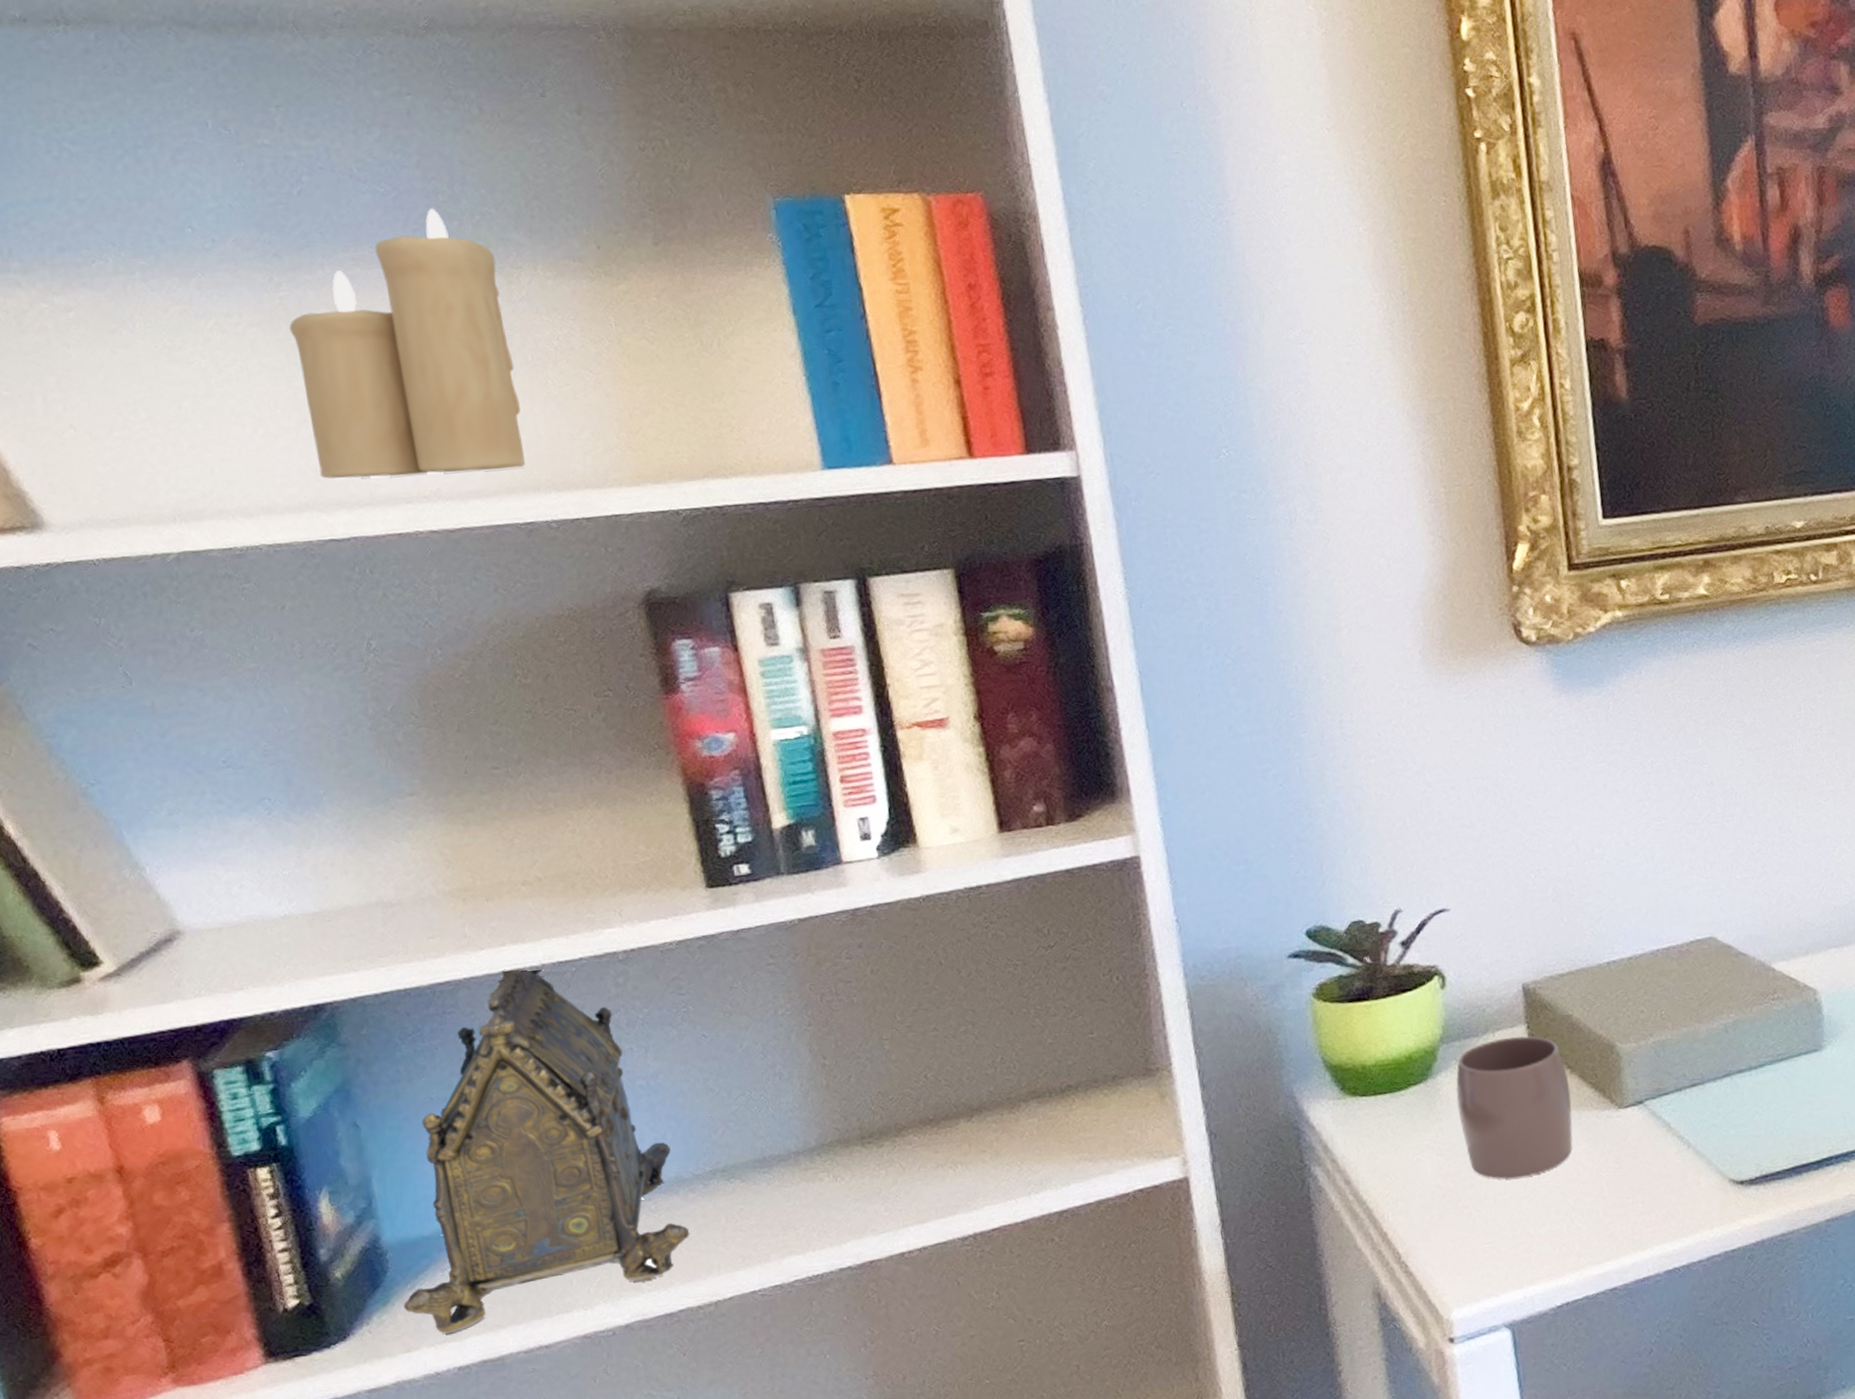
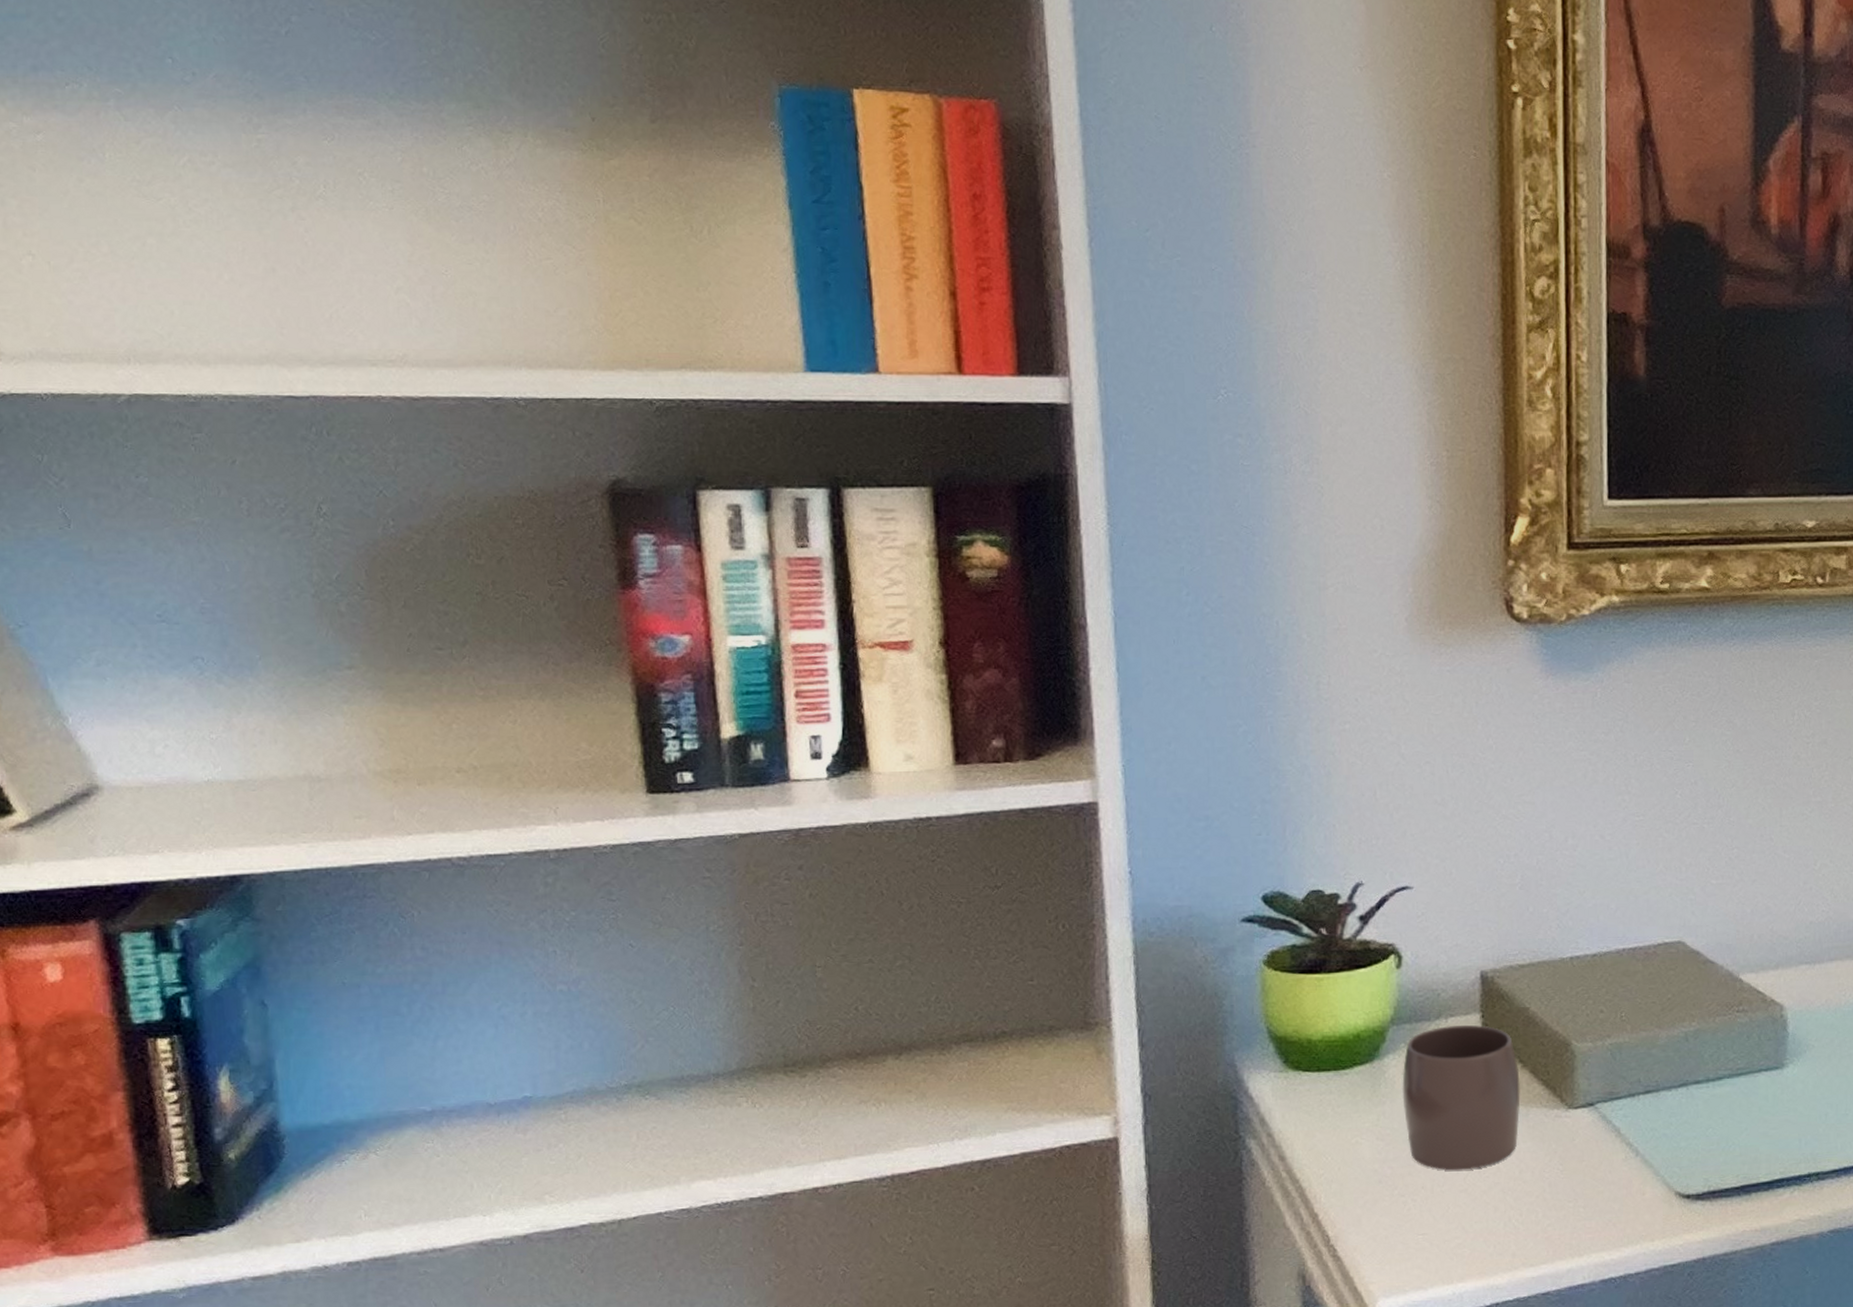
candle: present [289,209,525,479] -> none [265,63,497,339]
decorative box: present [403,969,690,1334] -> none [297,858,599,1227]

